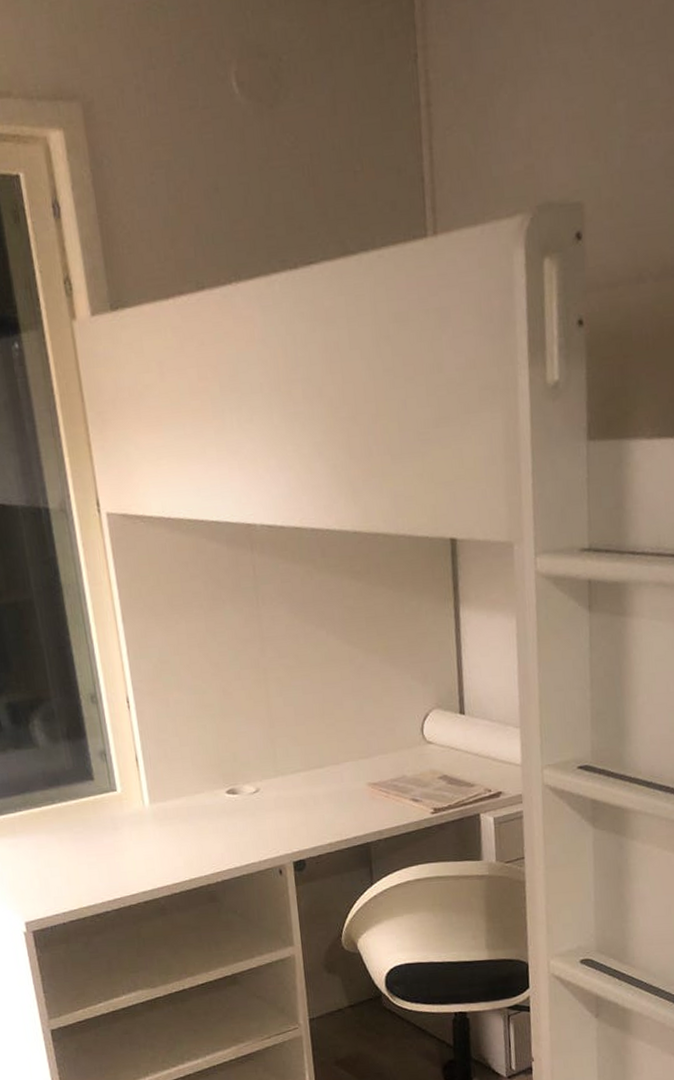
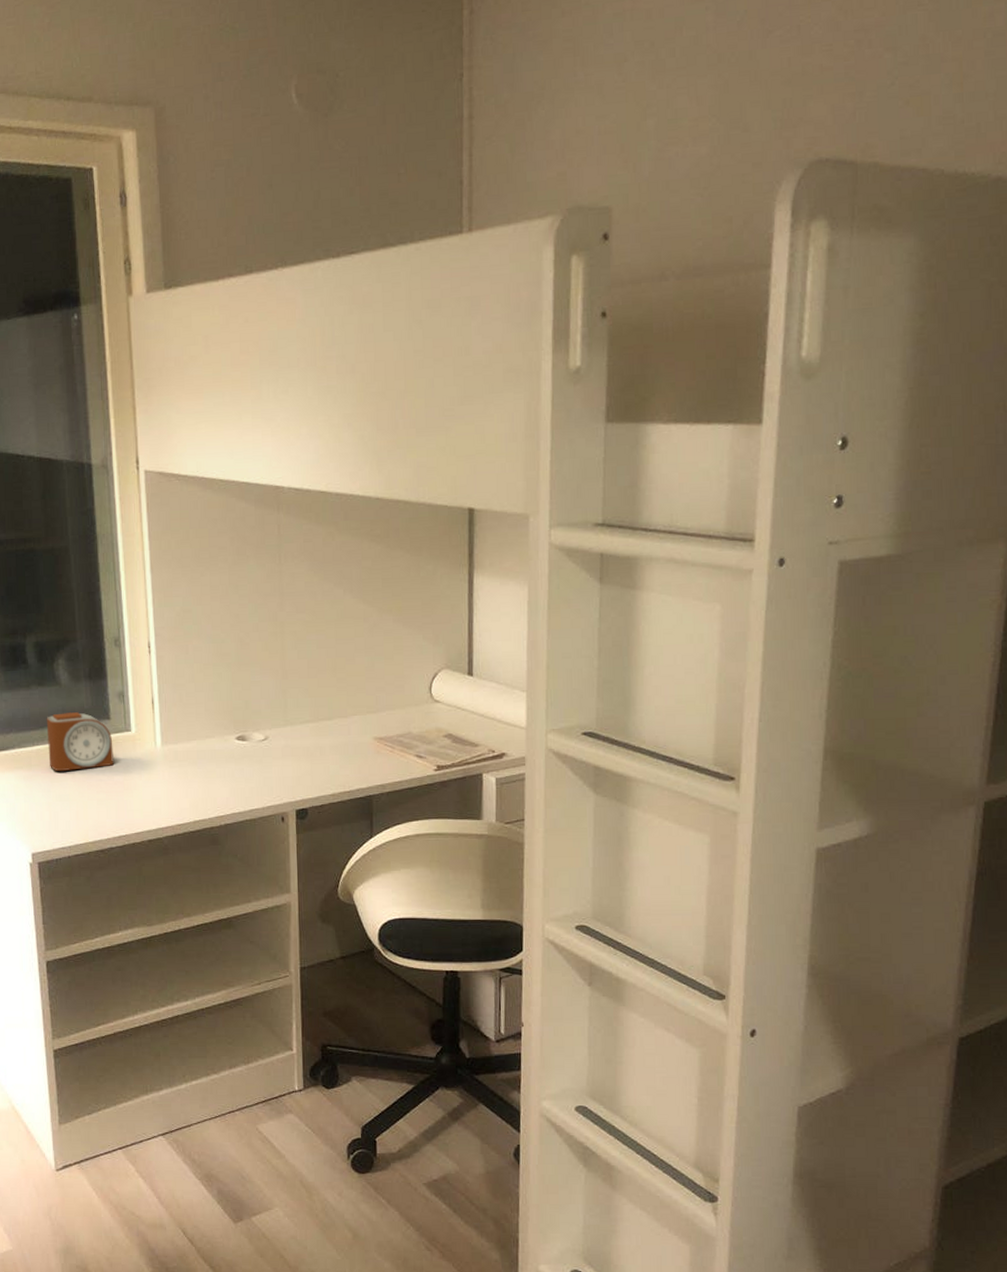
alarm clock: none [26,774,102,838] -> present [46,712,114,772]

